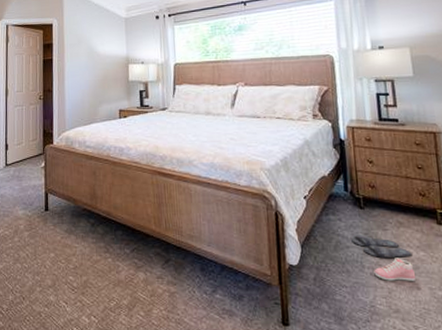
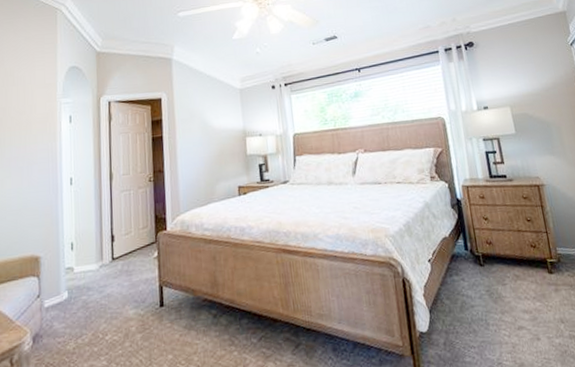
slippers: present [351,235,412,259] -> none [475,292,530,314]
sneaker: present [374,257,417,281] -> none [498,311,536,336]

